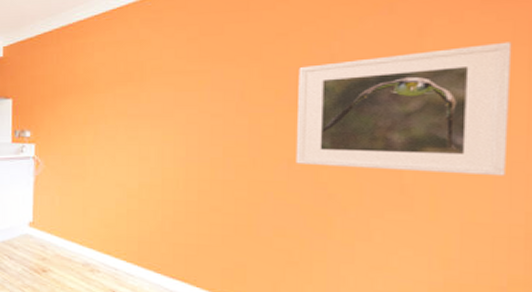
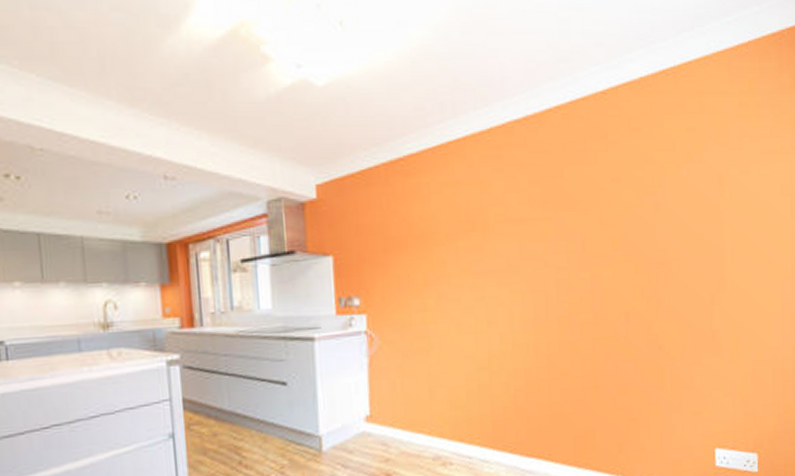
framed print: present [295,42,512,176] -> none [630,192,781,318]

